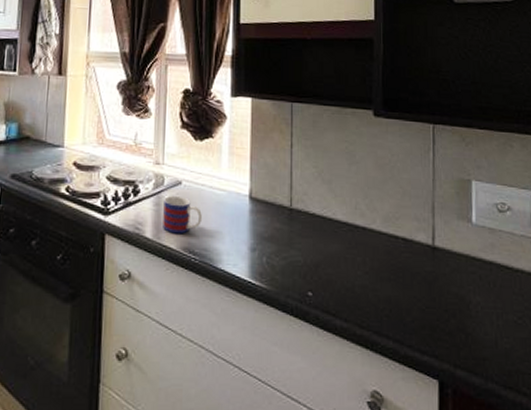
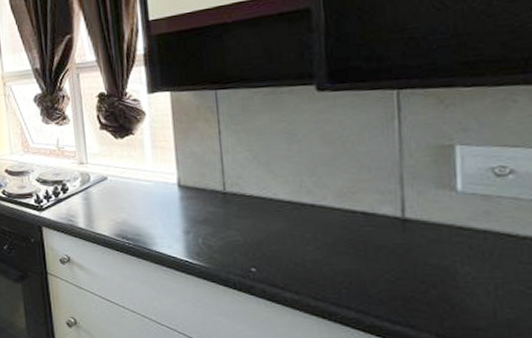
mug: present [163,195,202,234] -> none [92,189,131,223]

